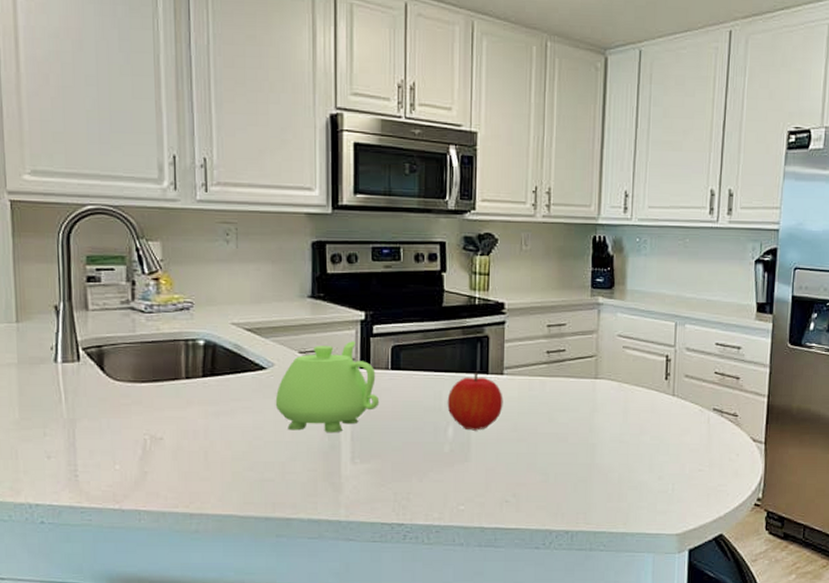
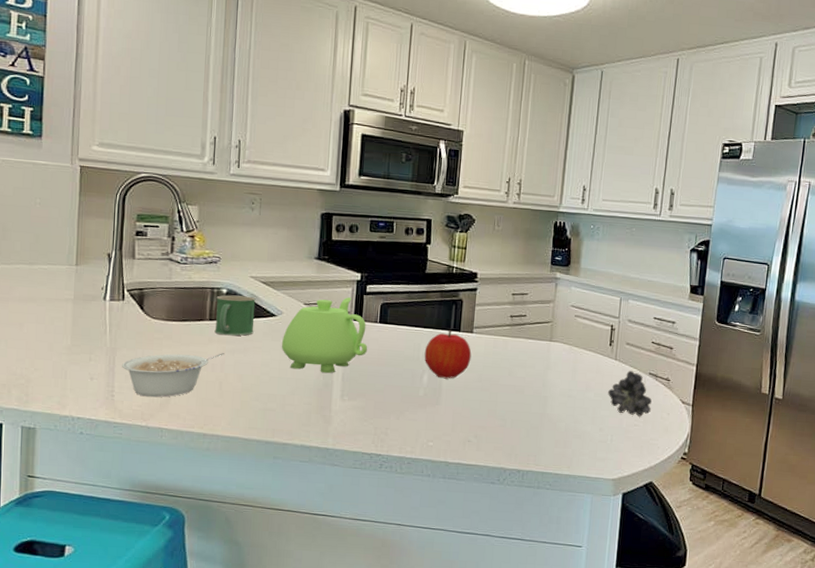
legume: none [84,417,207,475] -> present [122,353,224,398]
mug: none [192,347,241,396] -> present [214,295,256,336]
fruit: none [666,407,718,460] -> present [608,370,652,417]

